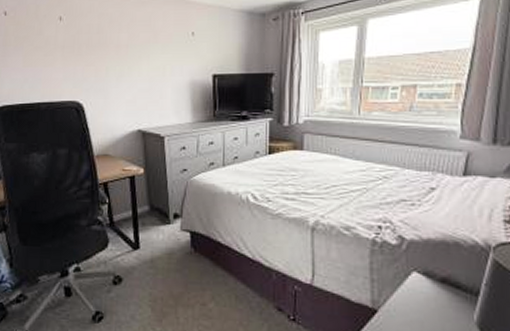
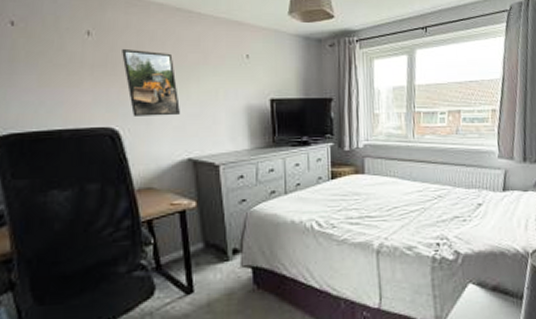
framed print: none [86,31,132,91] -> present [122,49,180,116]

